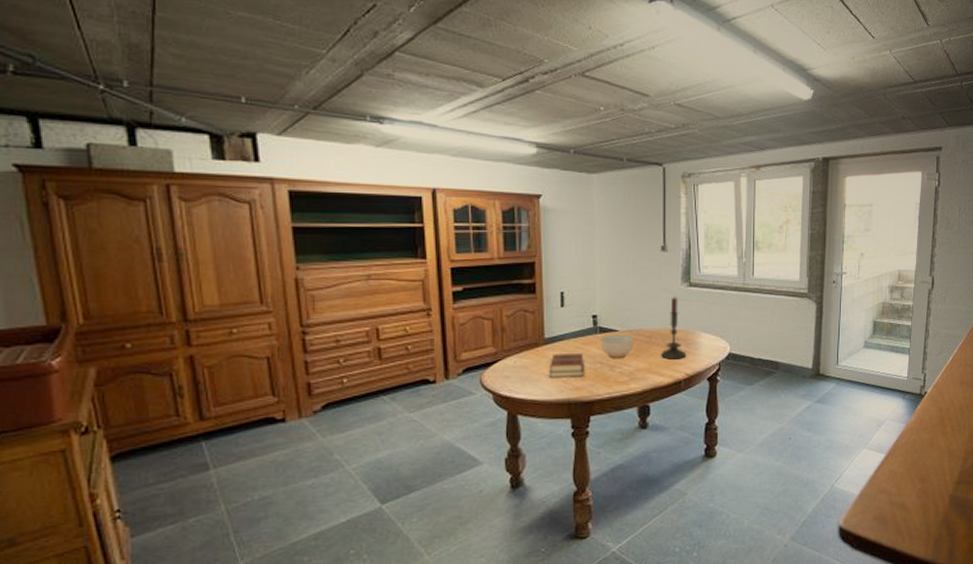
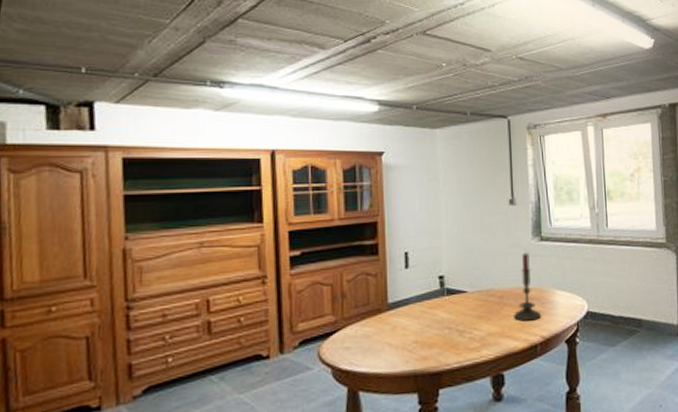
books: present [548,352,586,378] -> none [392,318,433,348]
bowl: present [600,334,634,358] -> none [448,295,484,322]

